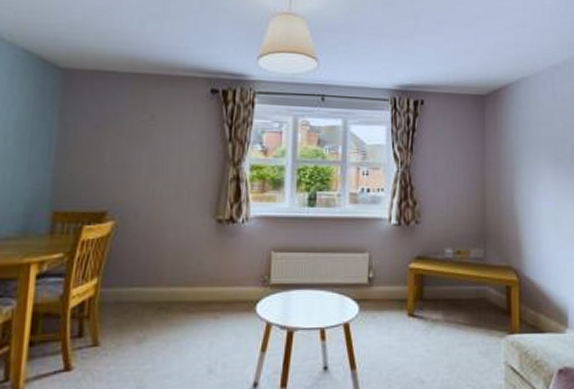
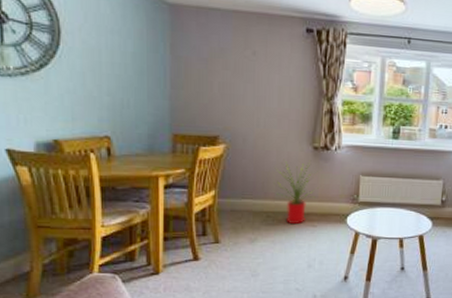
house plant: none [169,236,223,317] -> present [274,160,319,225]

